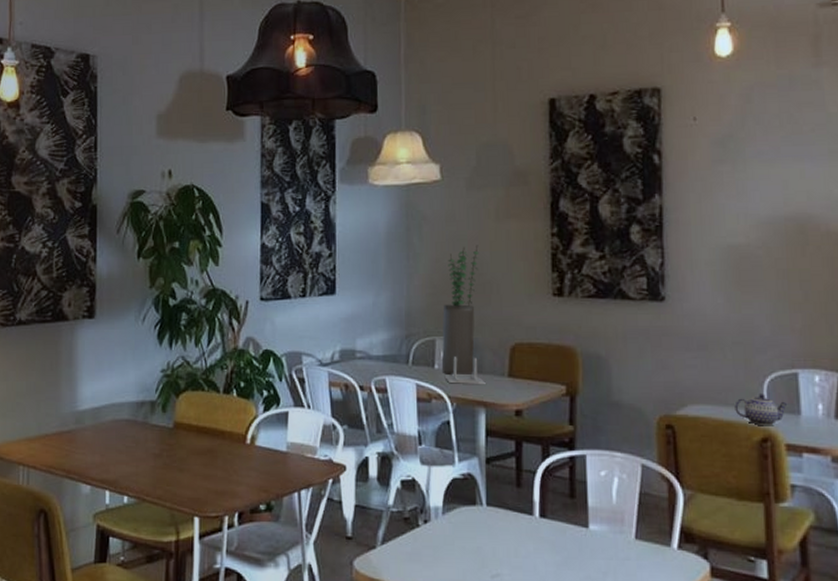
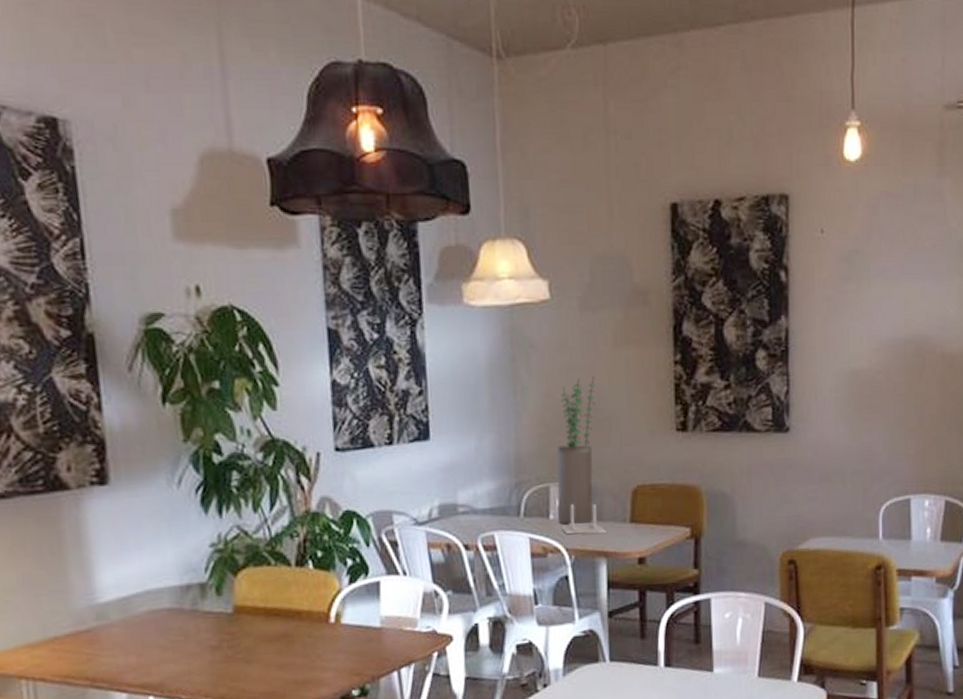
teapot: present [734,394,789,426] -> none [853,522,902,554]

